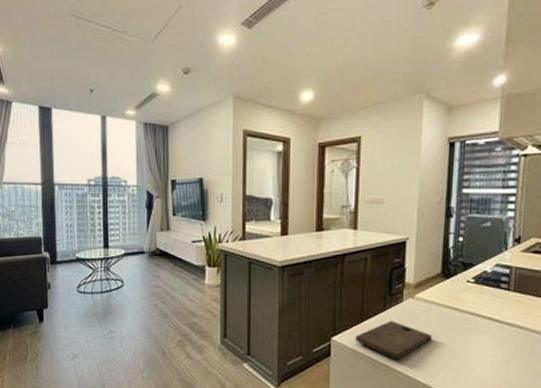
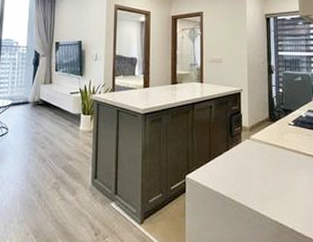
cutting board: present [355,321,432,360] -> none [205,159,266,194]

